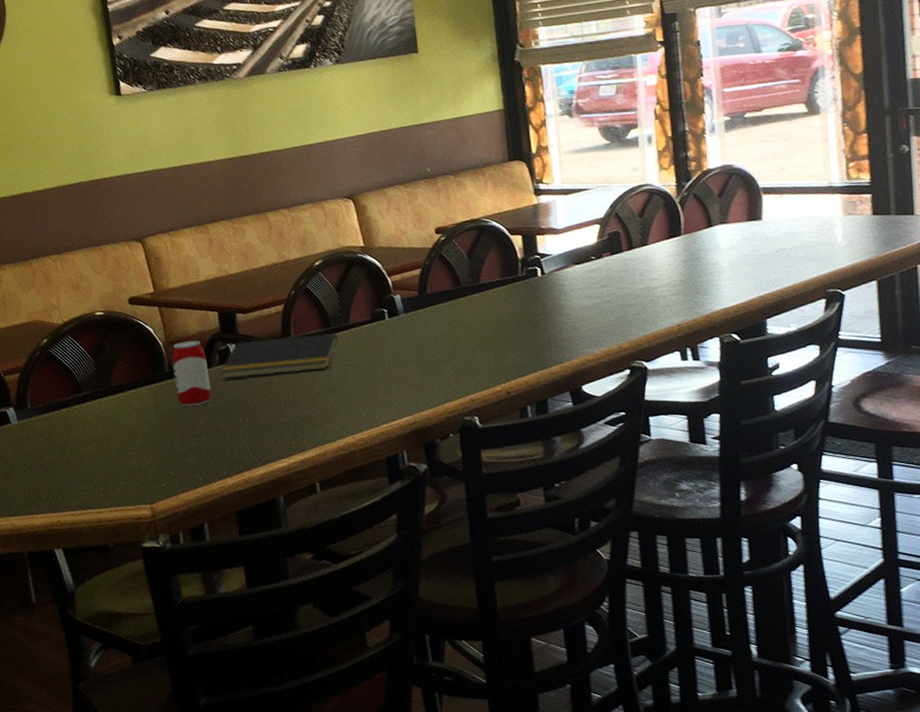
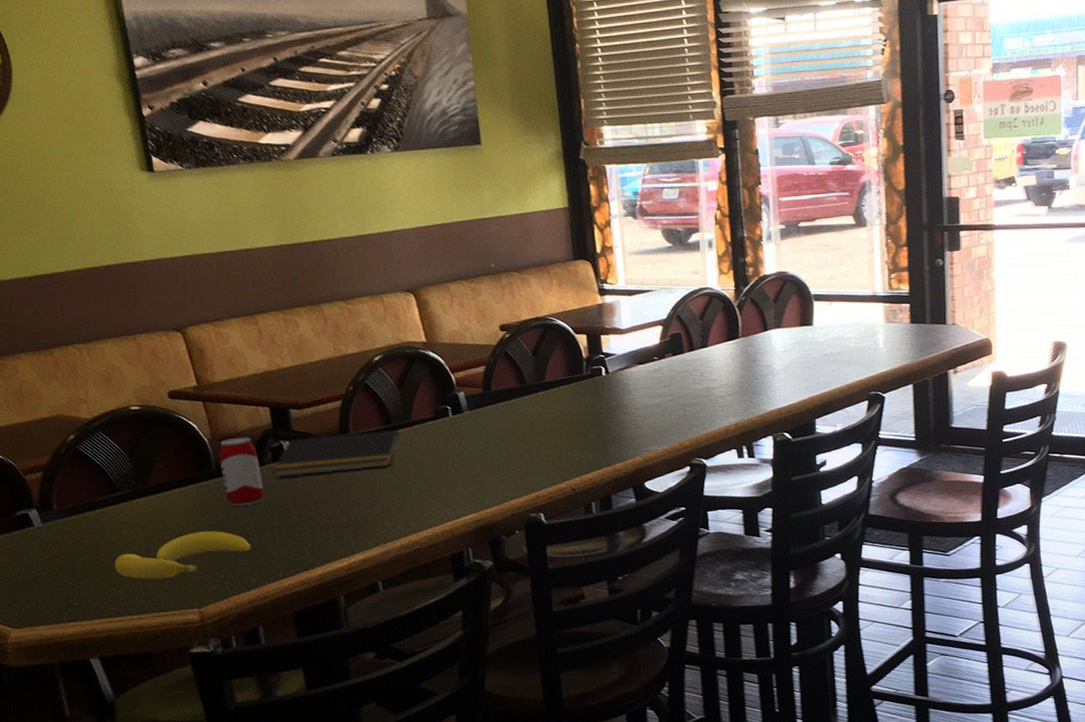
banana: none [78,430,199,475] -> present [114,531,252,579]

